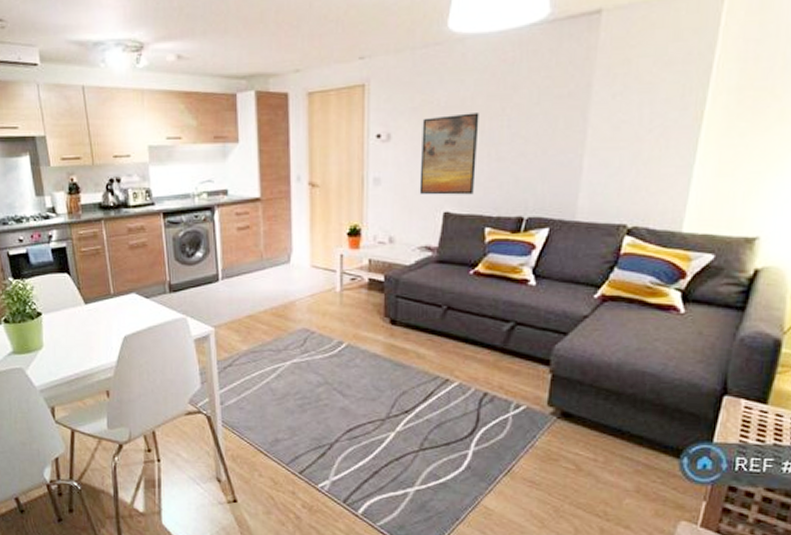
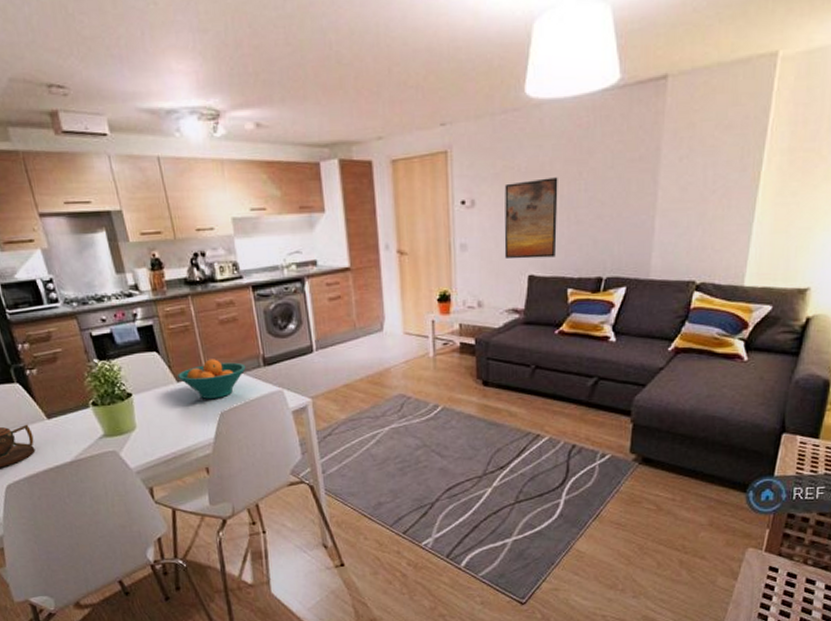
fruit bowl: none [86,283,152,322] -> present [178,359,246,399]

